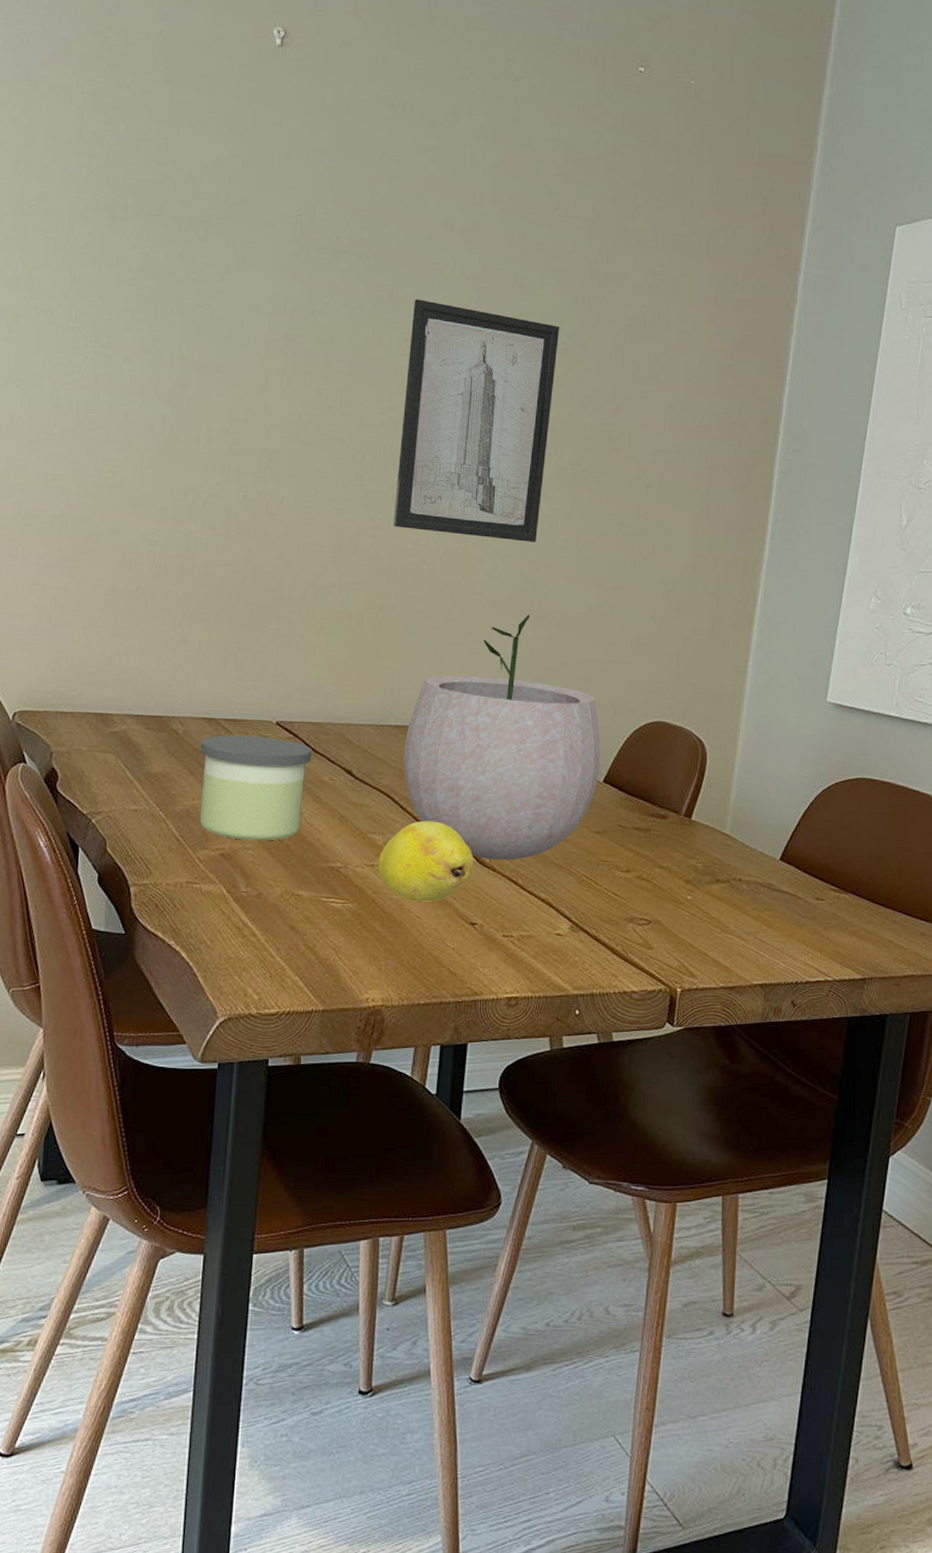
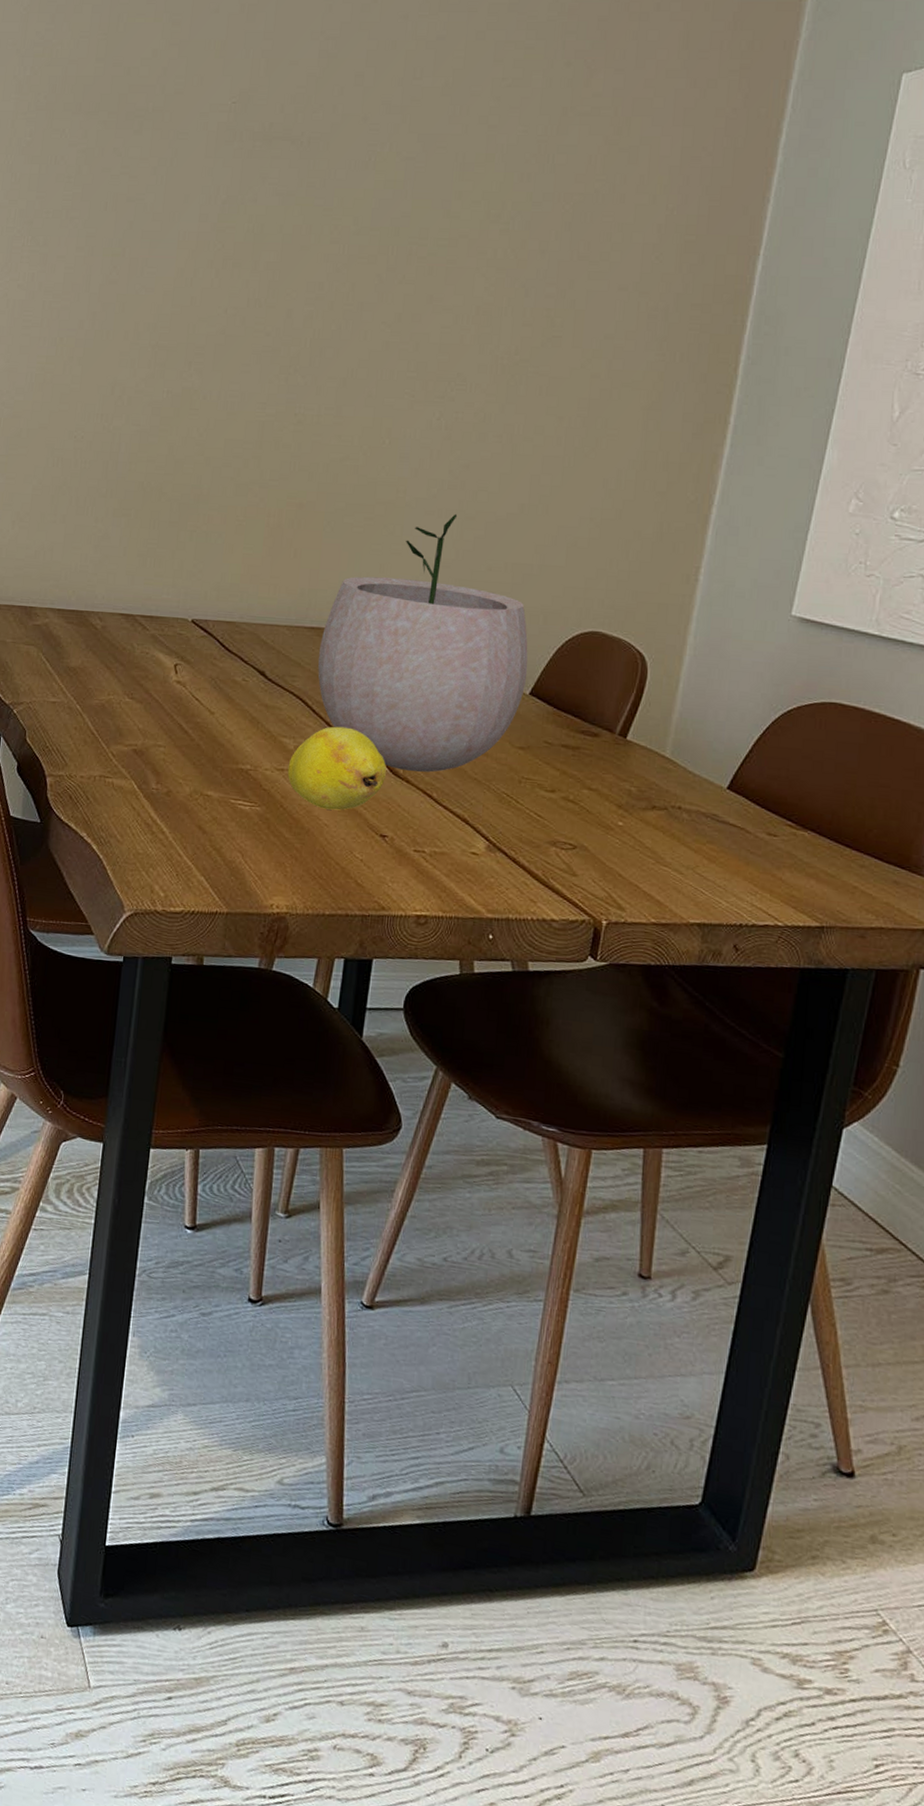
candle: present [200,735,312,841] -> none [115,632,226,739]
wall art: present [392,299,560,542] -> none [316,184,503,438]

